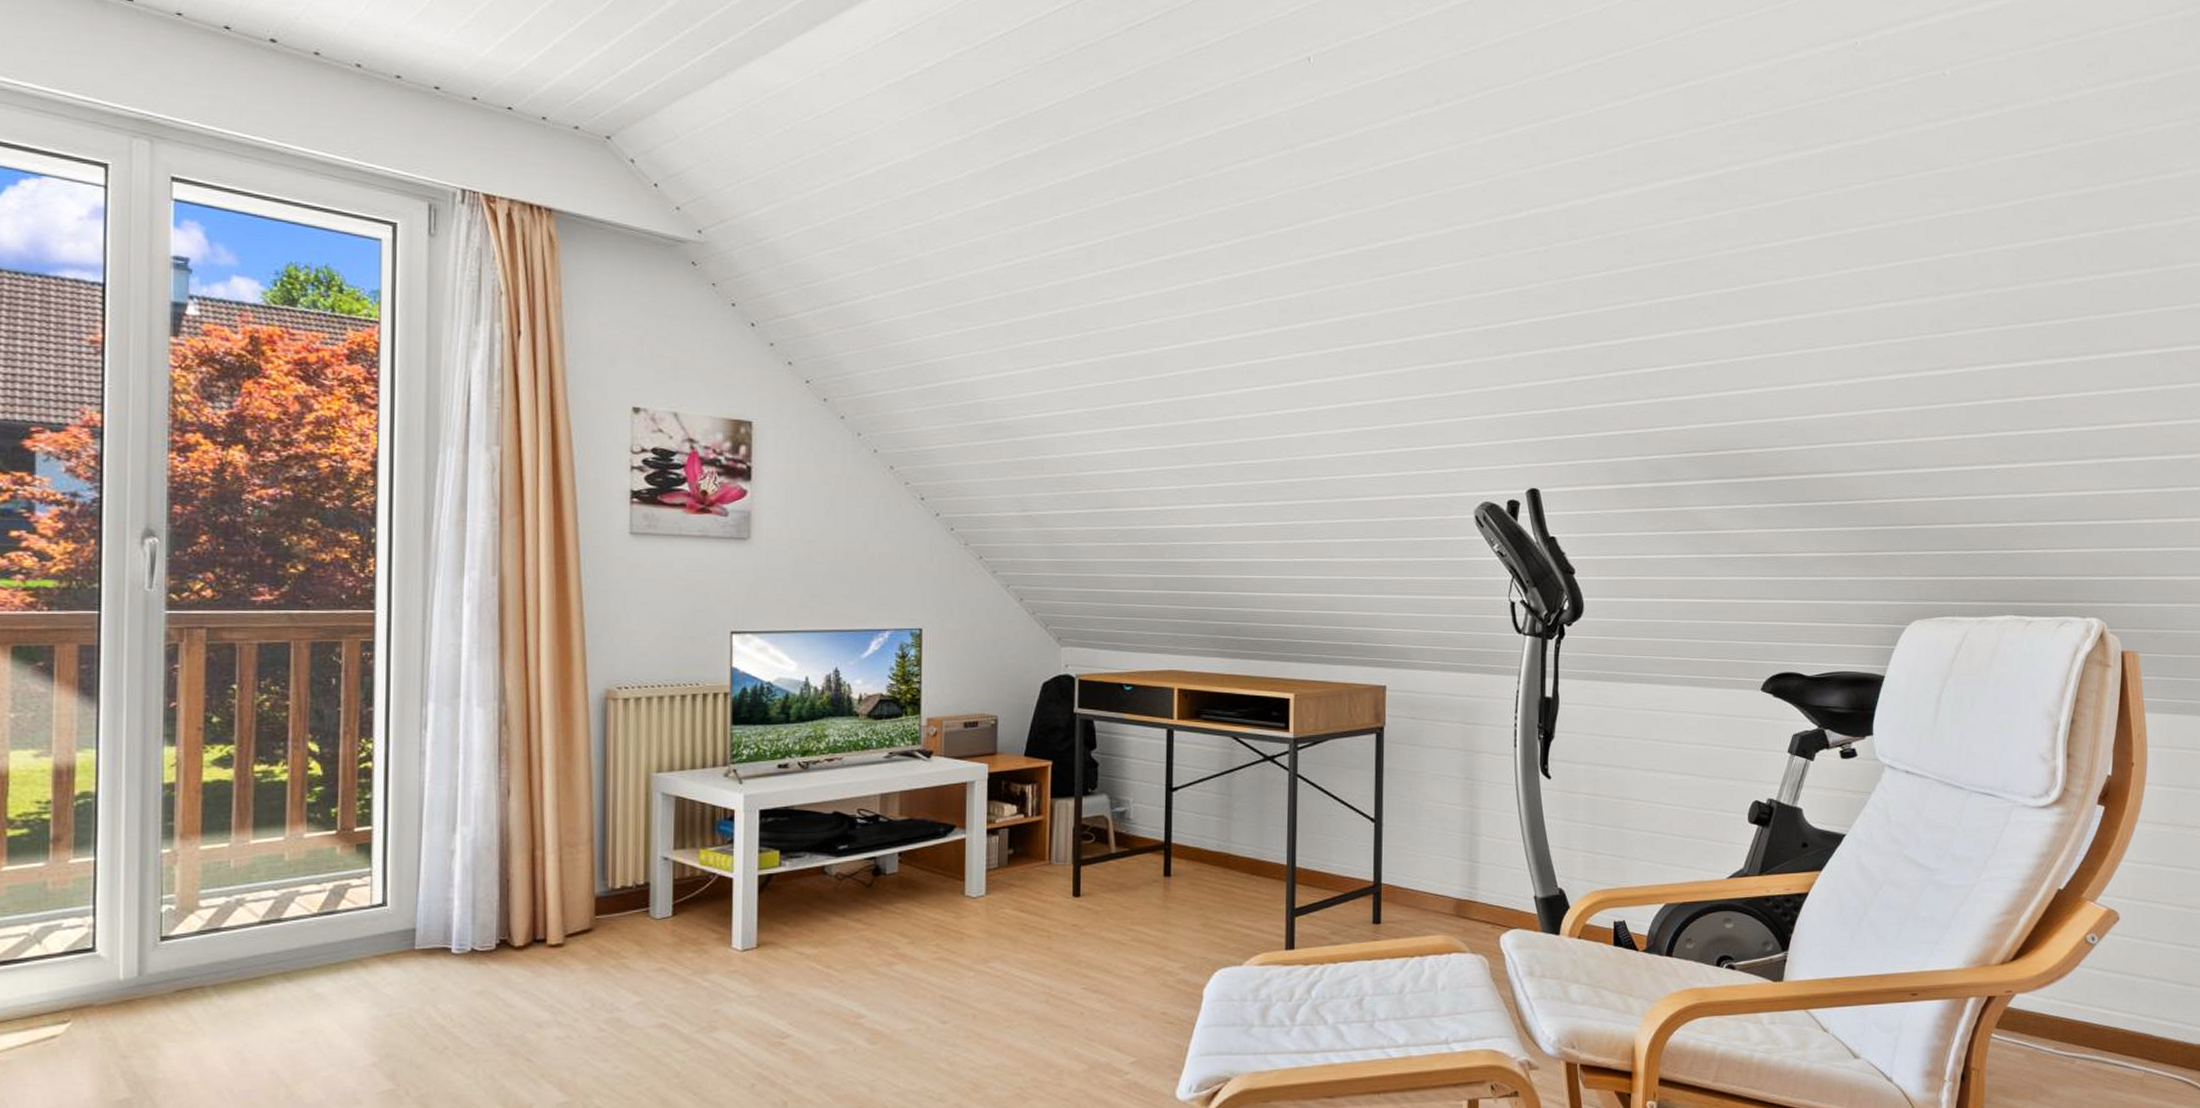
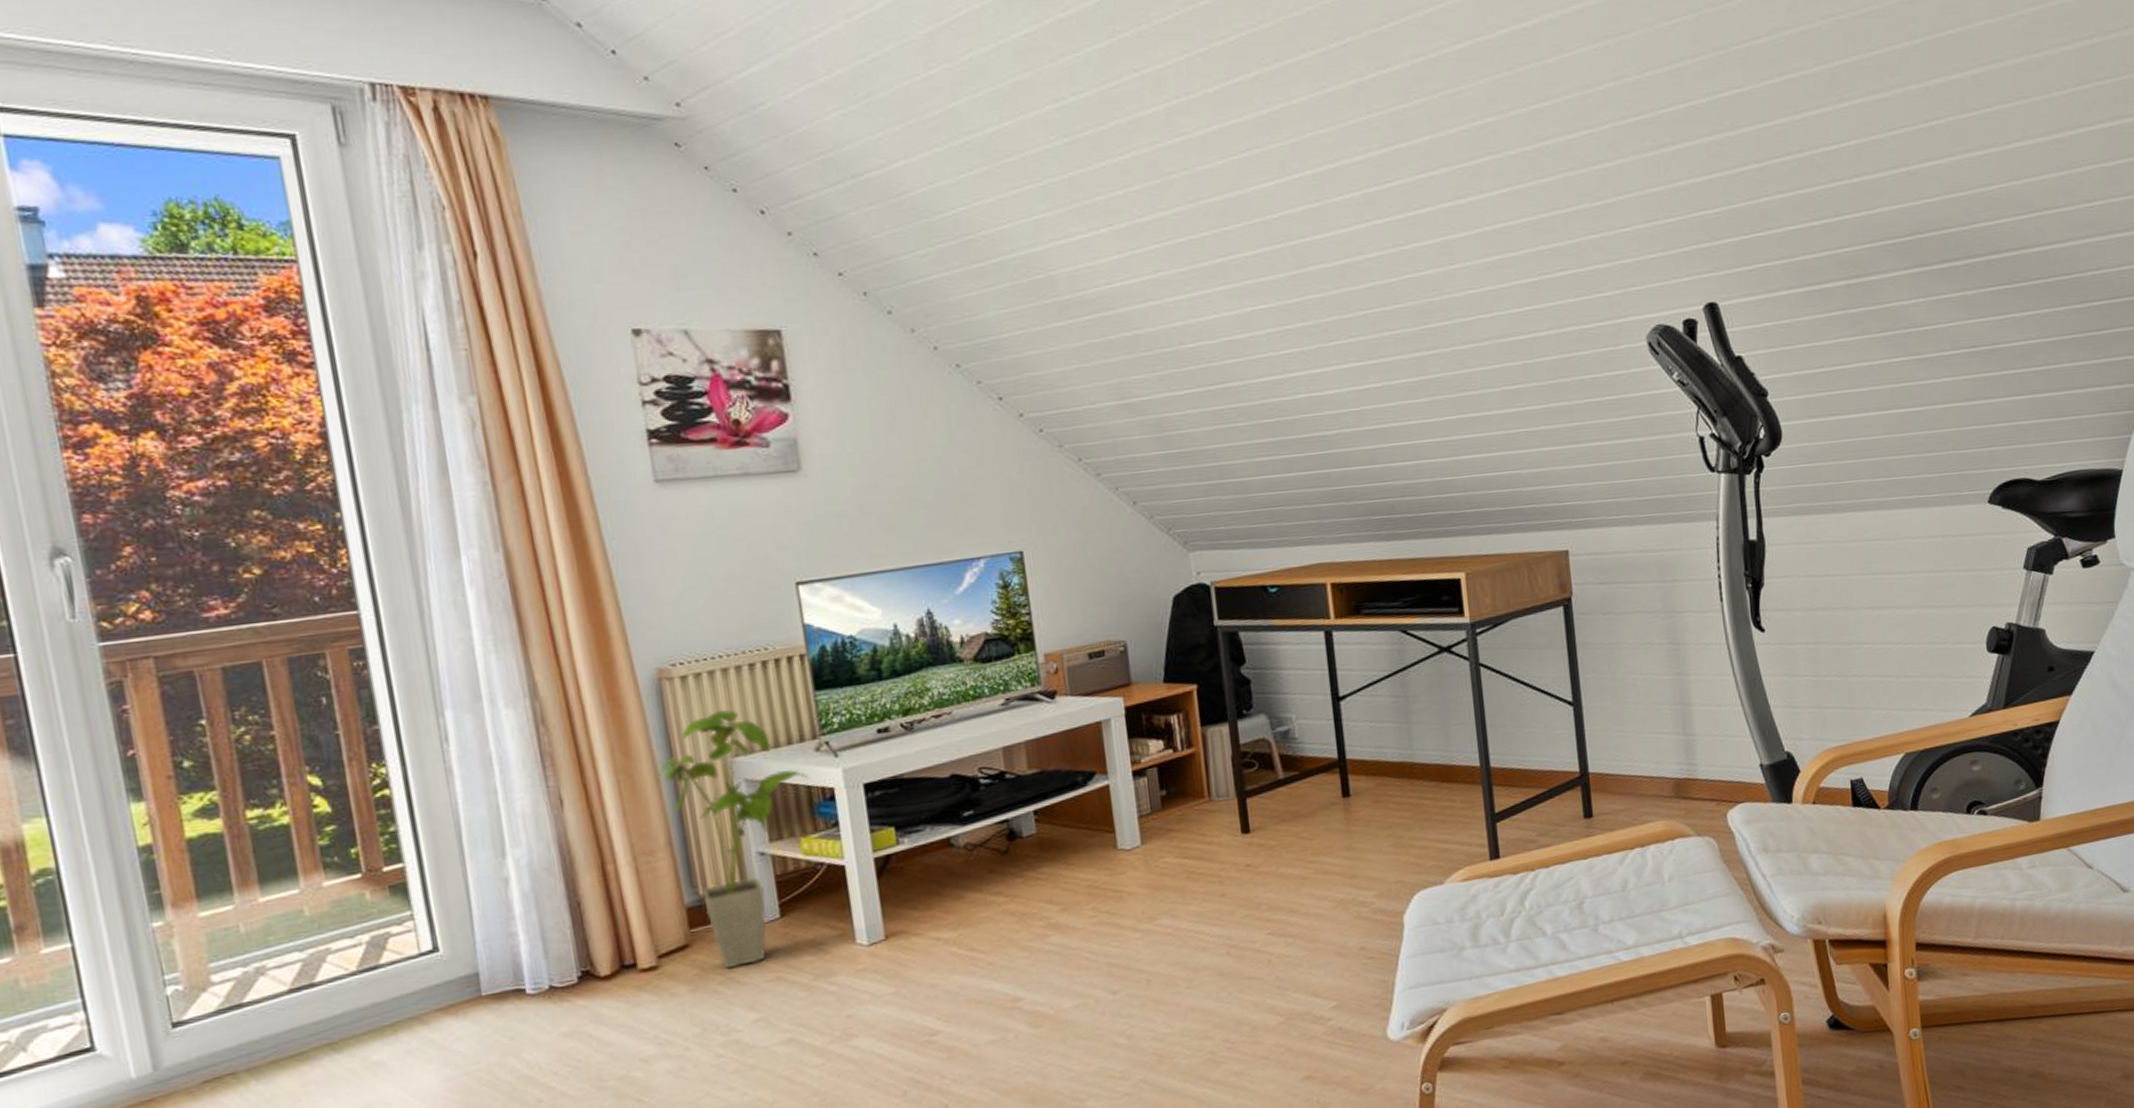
house plant: none [590,731,715,955] -> present [657,709,809,968]

